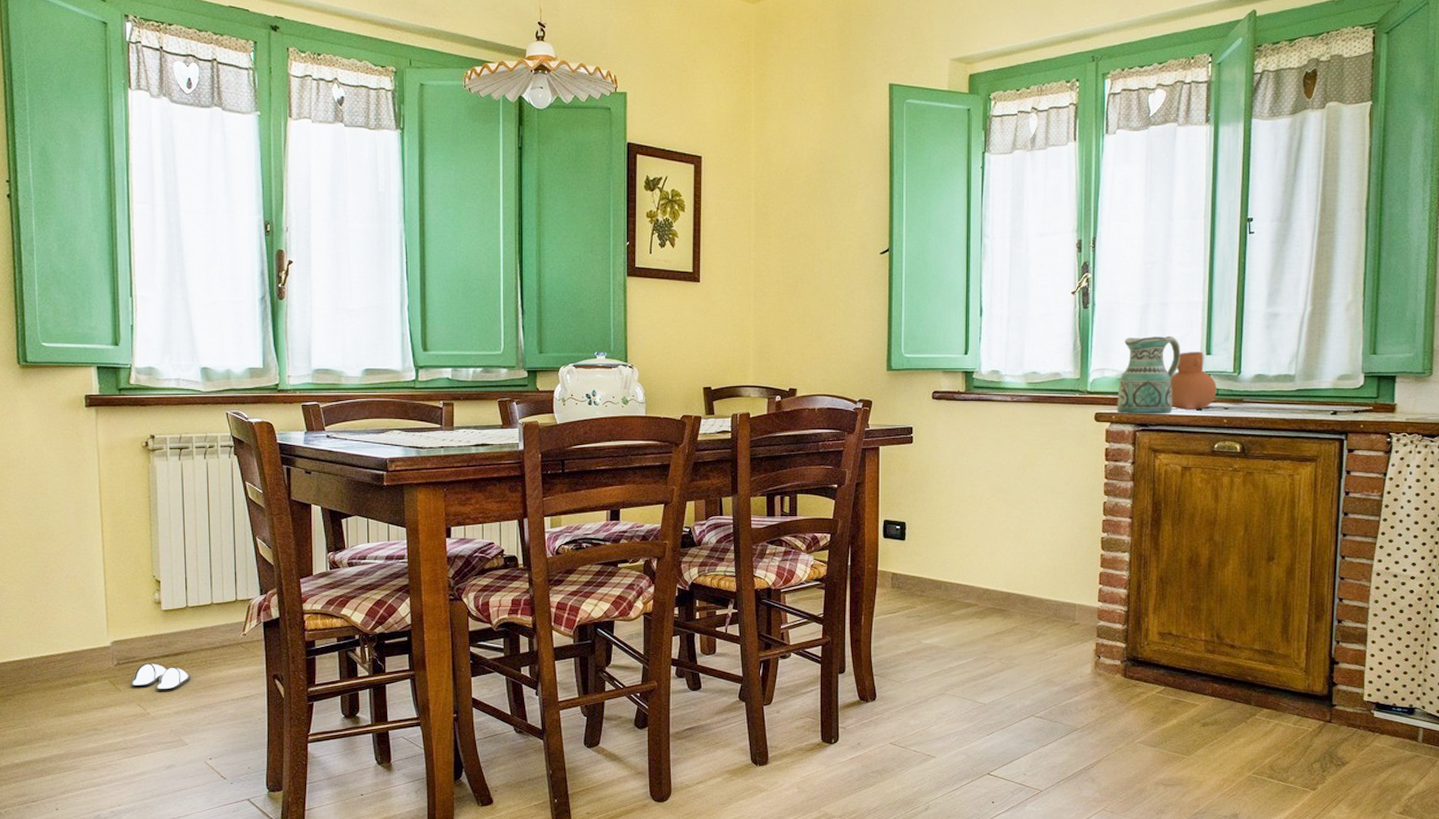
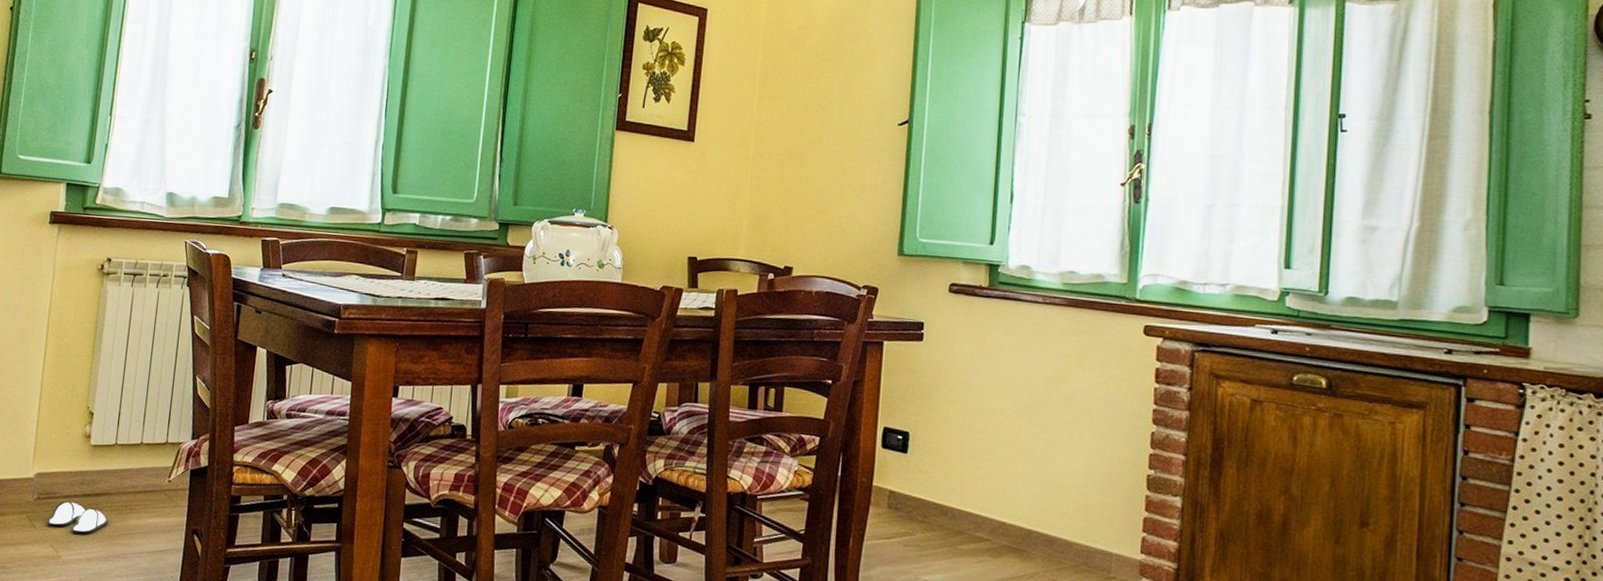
ceramic pitcher: present [1117,335,1181,414] -> none [1171,240,1253,335]
vase: present [1170,352,1217,411] -> none [1239,263,1298,333]

